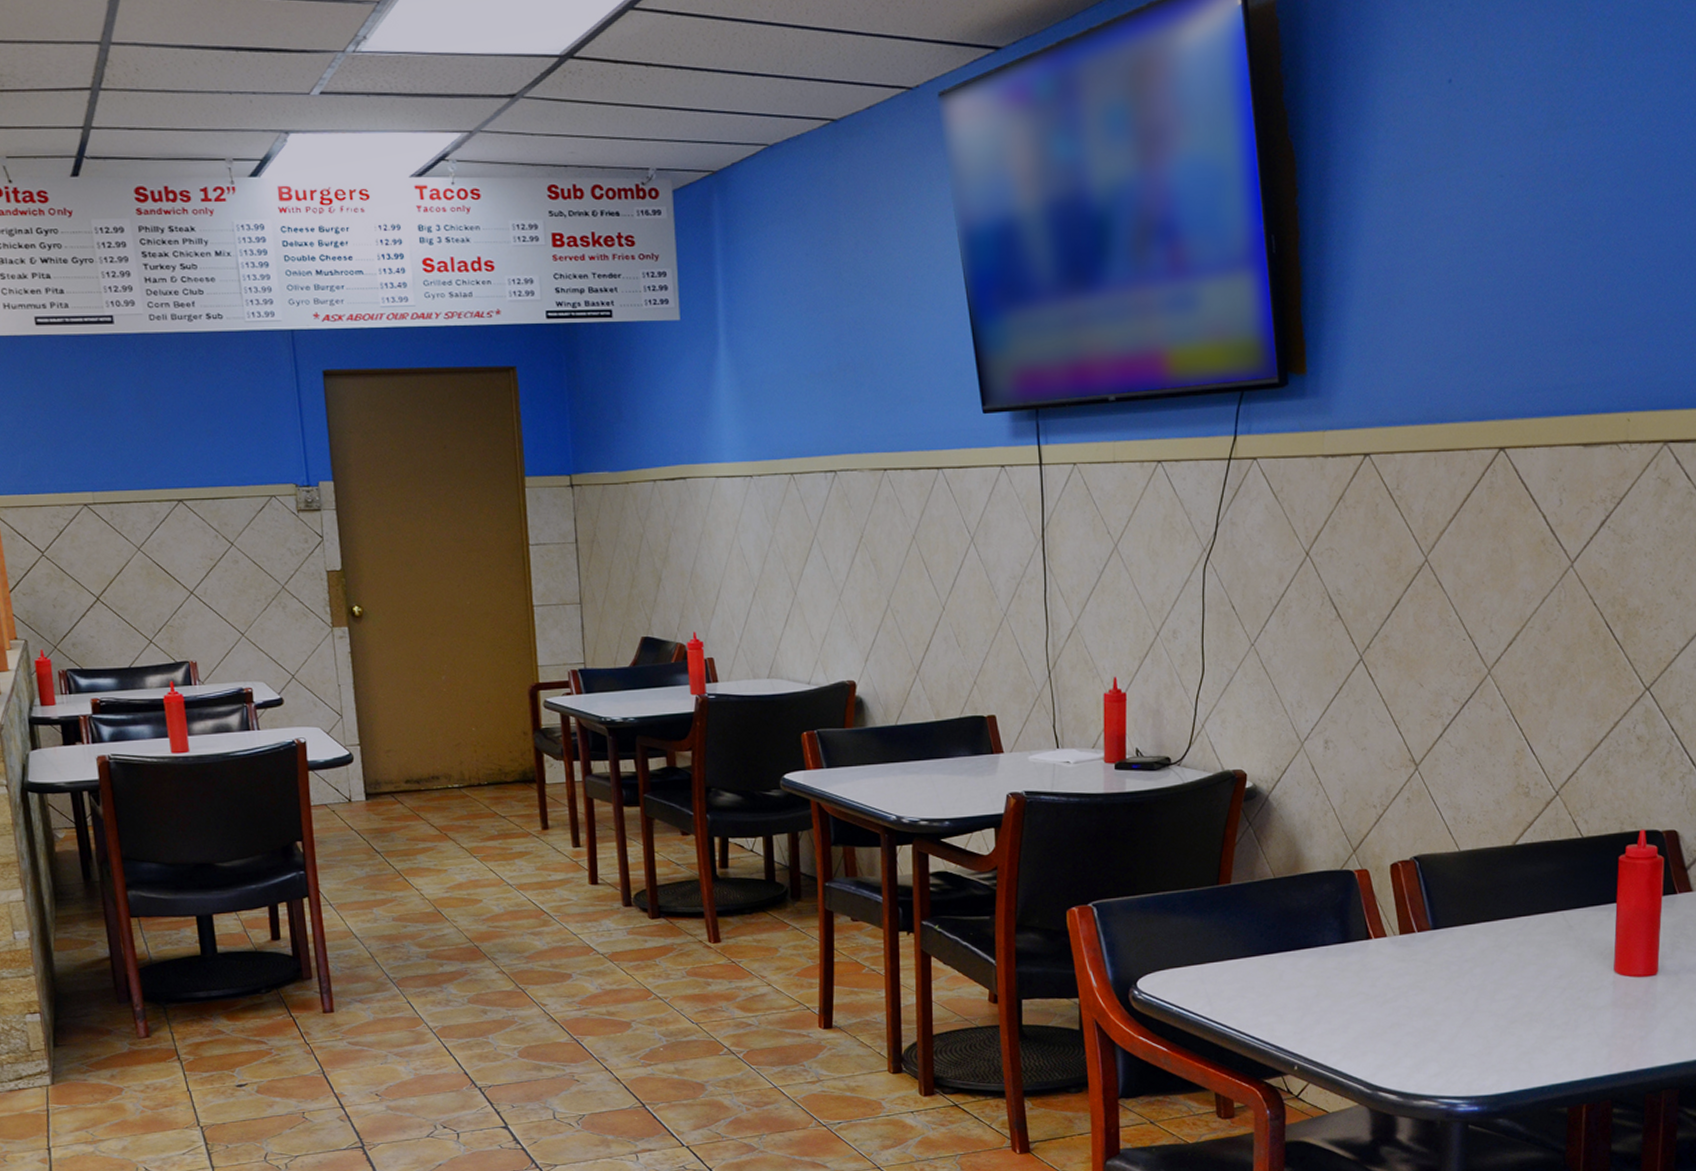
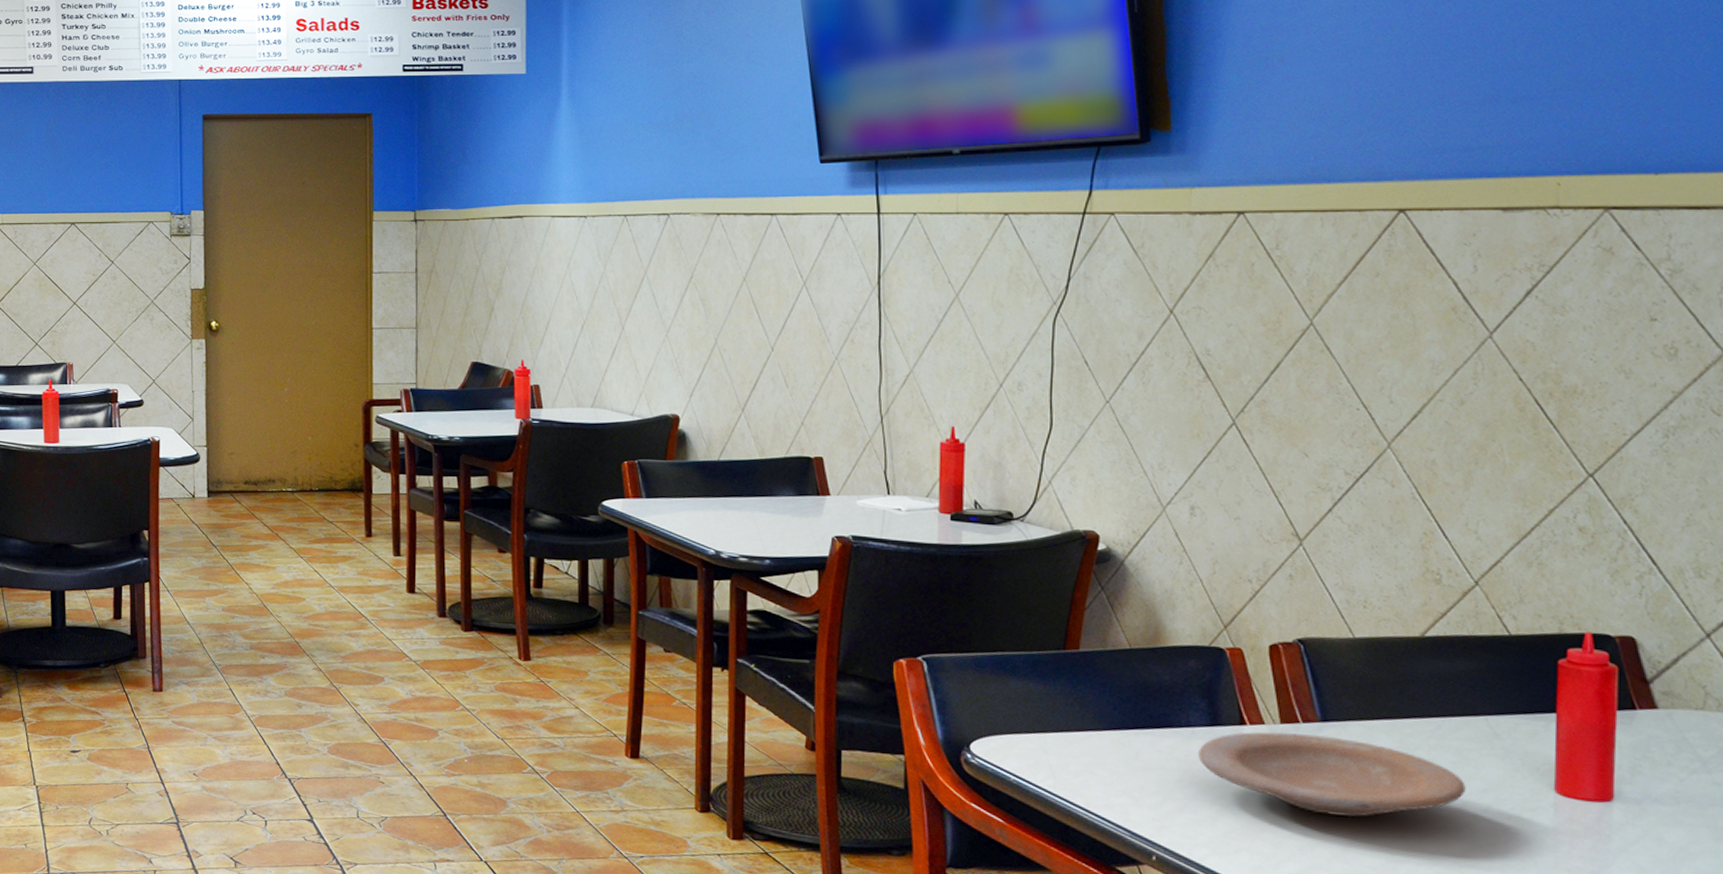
plate: none [1332,941,1546,1013] -> present [1198,731,1466,818]

